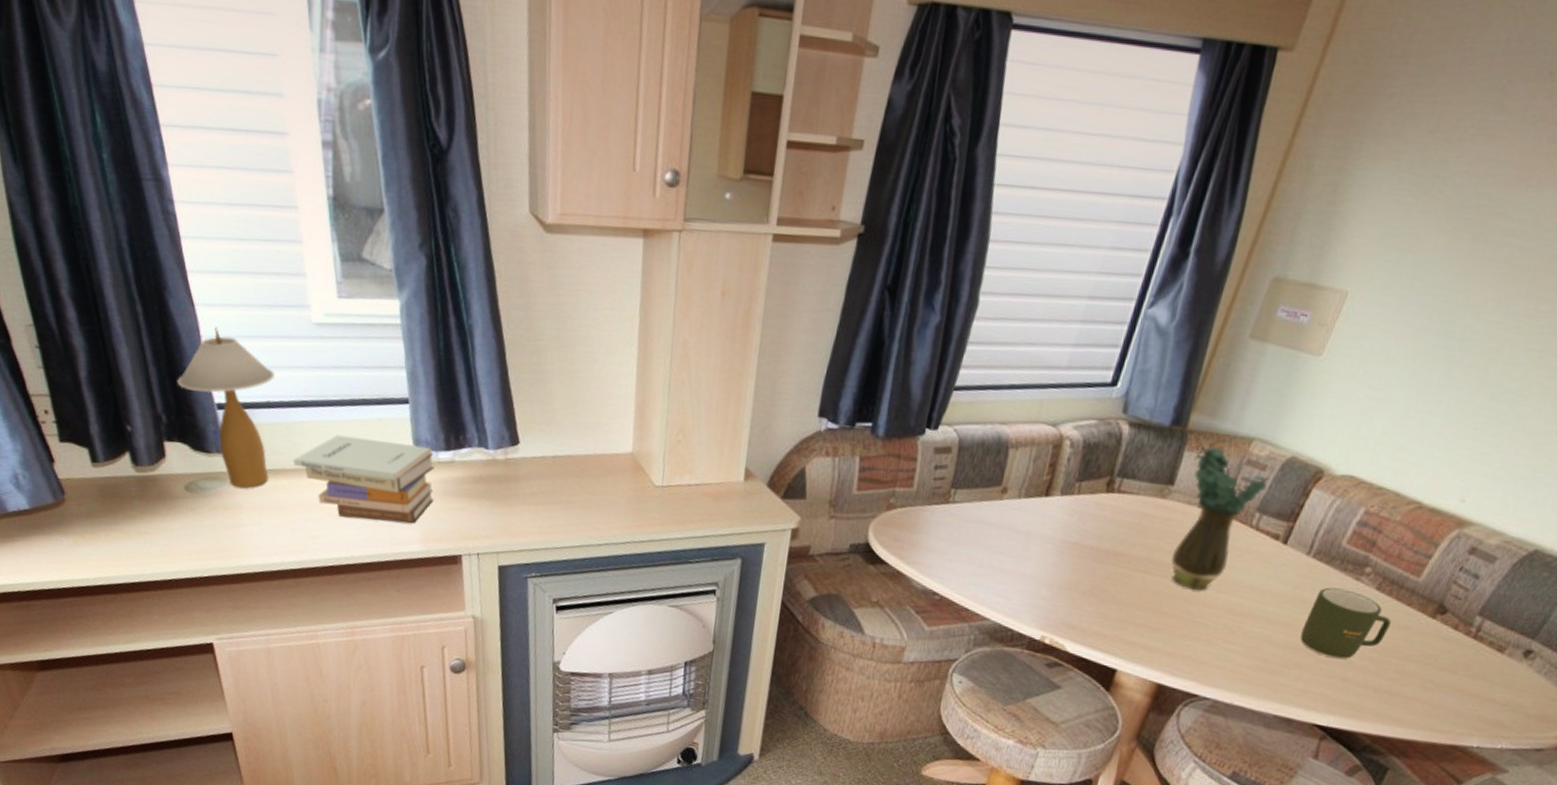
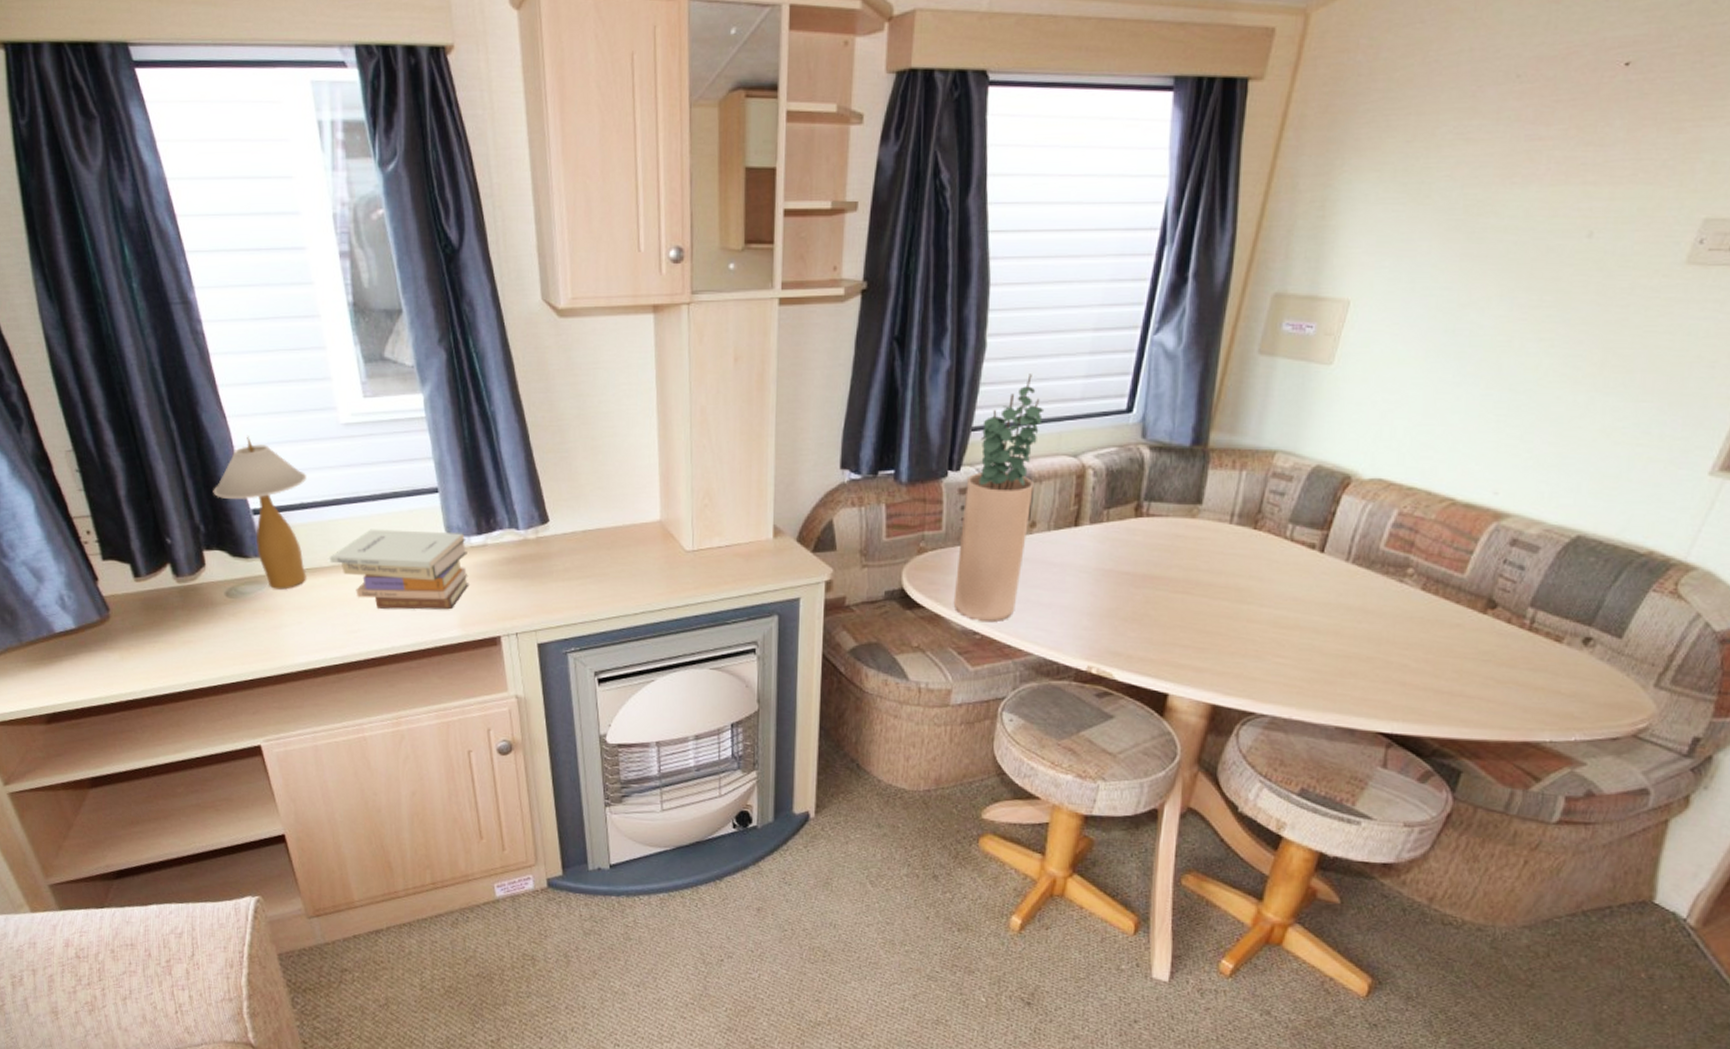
vase: none [916,337,1030,584] -> present [953,374,1045,622]
vase: present [1170,441,1269,591] -> none [1209,458,1297,607]
mug: present [1300,587,1391,660] -> none [1351,592,1441,664]

